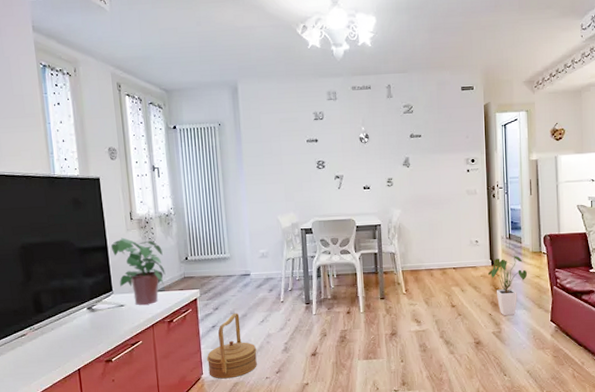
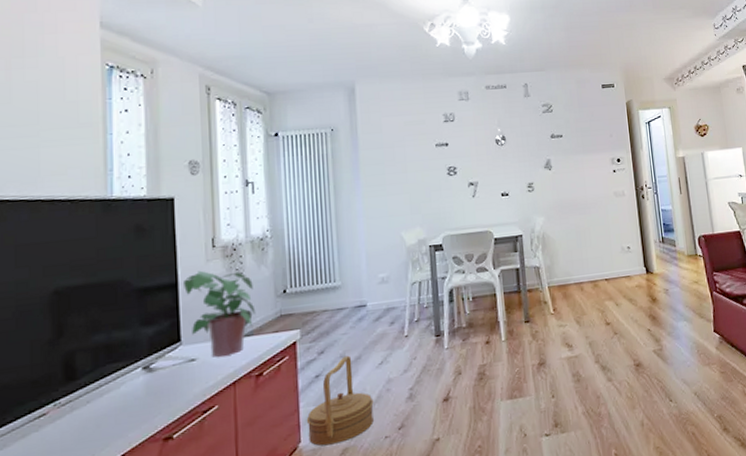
house plant: present [487,255,528,316] -> none [642,260,685,331]

